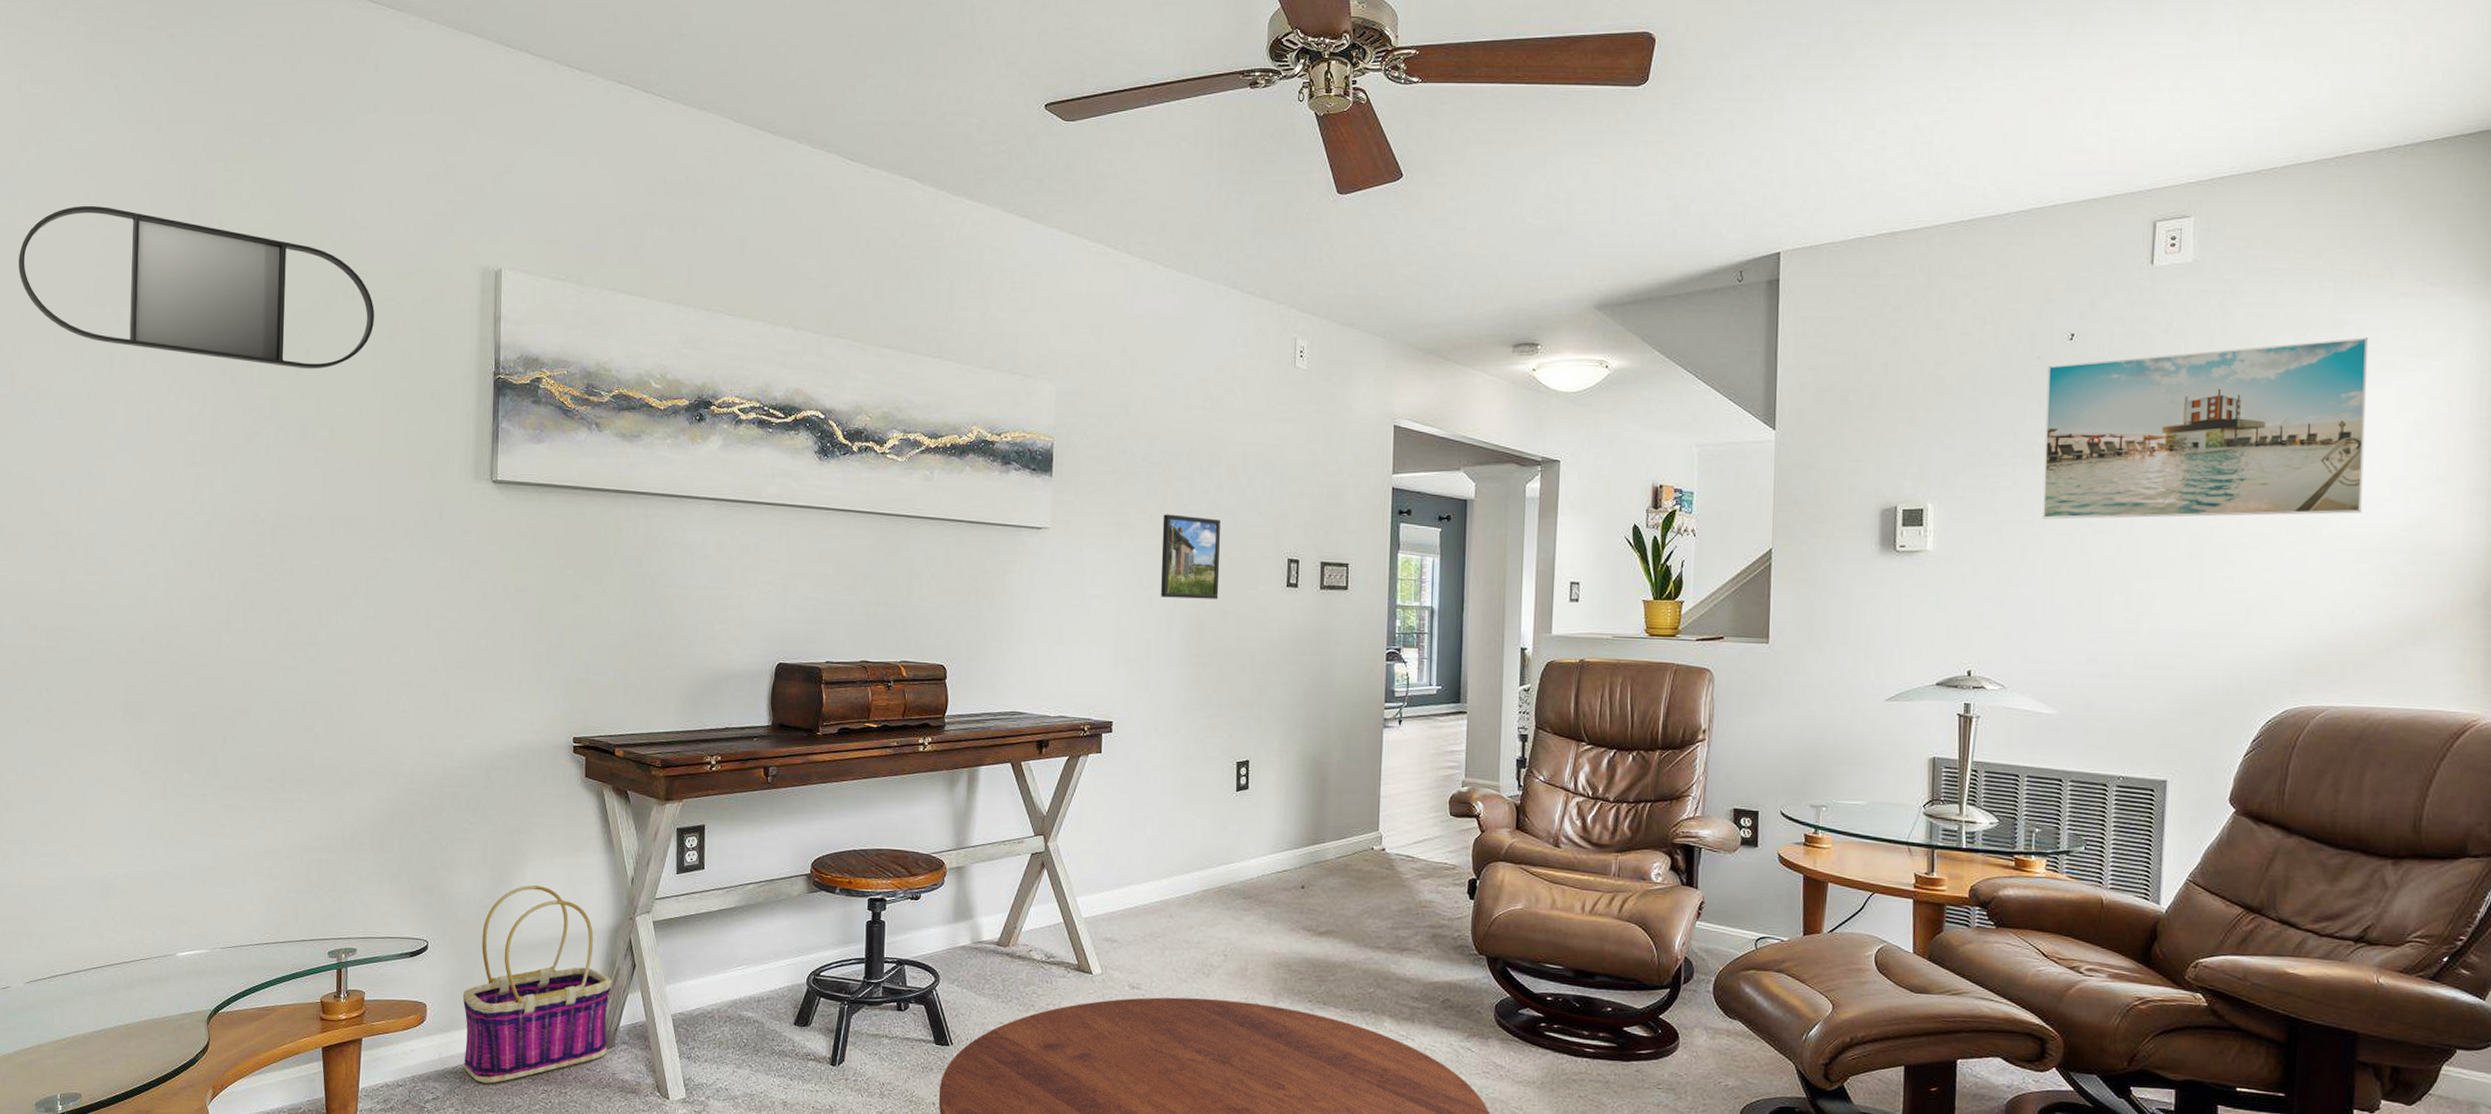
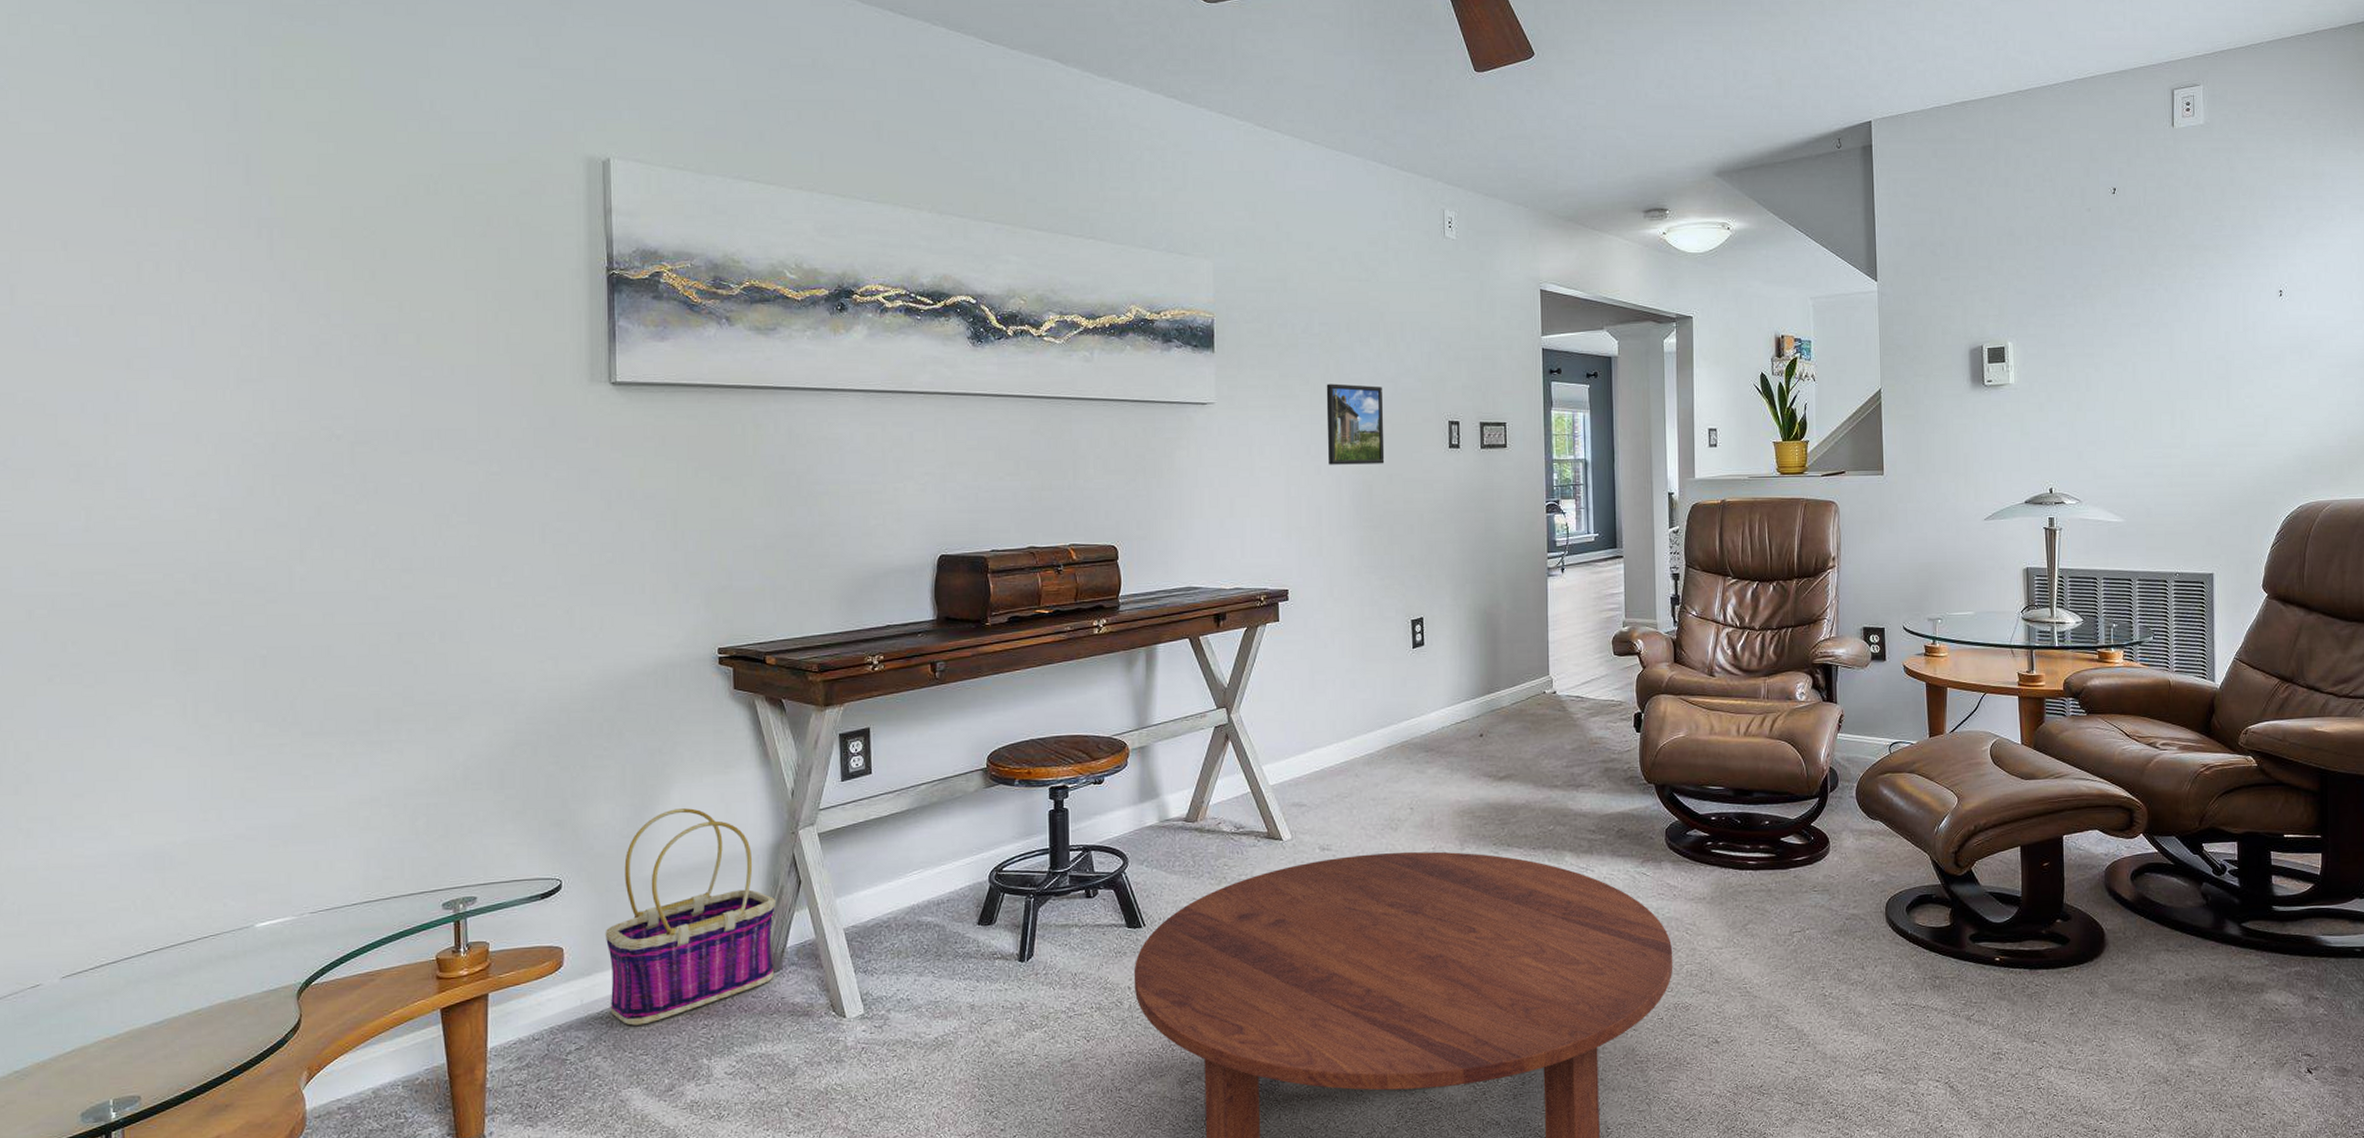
home mirror: present [18,206,374,370] -> none [13,97,463,271]
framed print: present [2043,337,2369,520] -> none [2097,186,2346,351]

